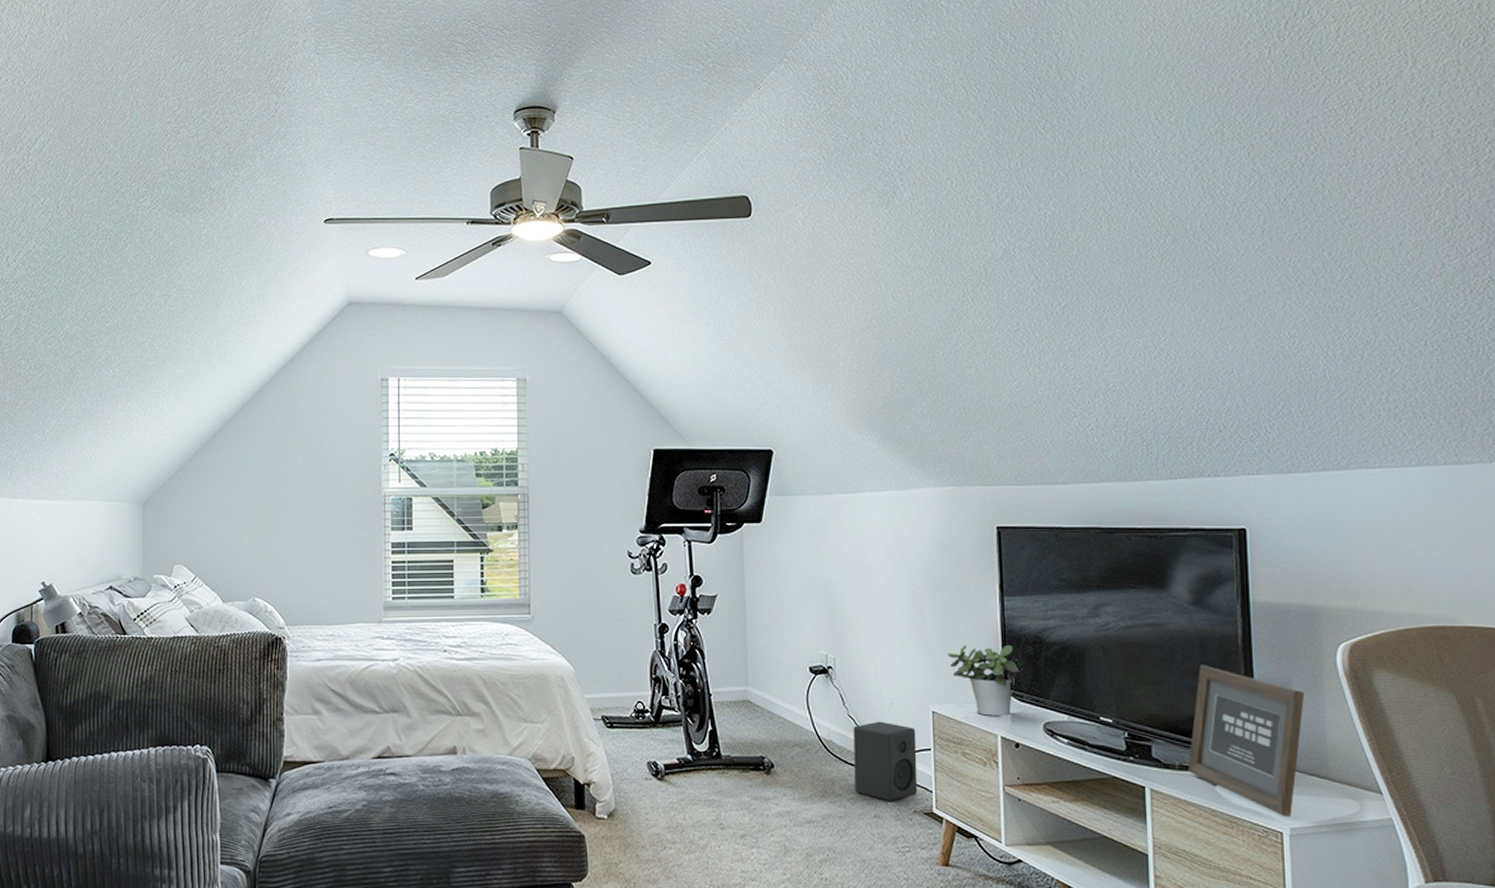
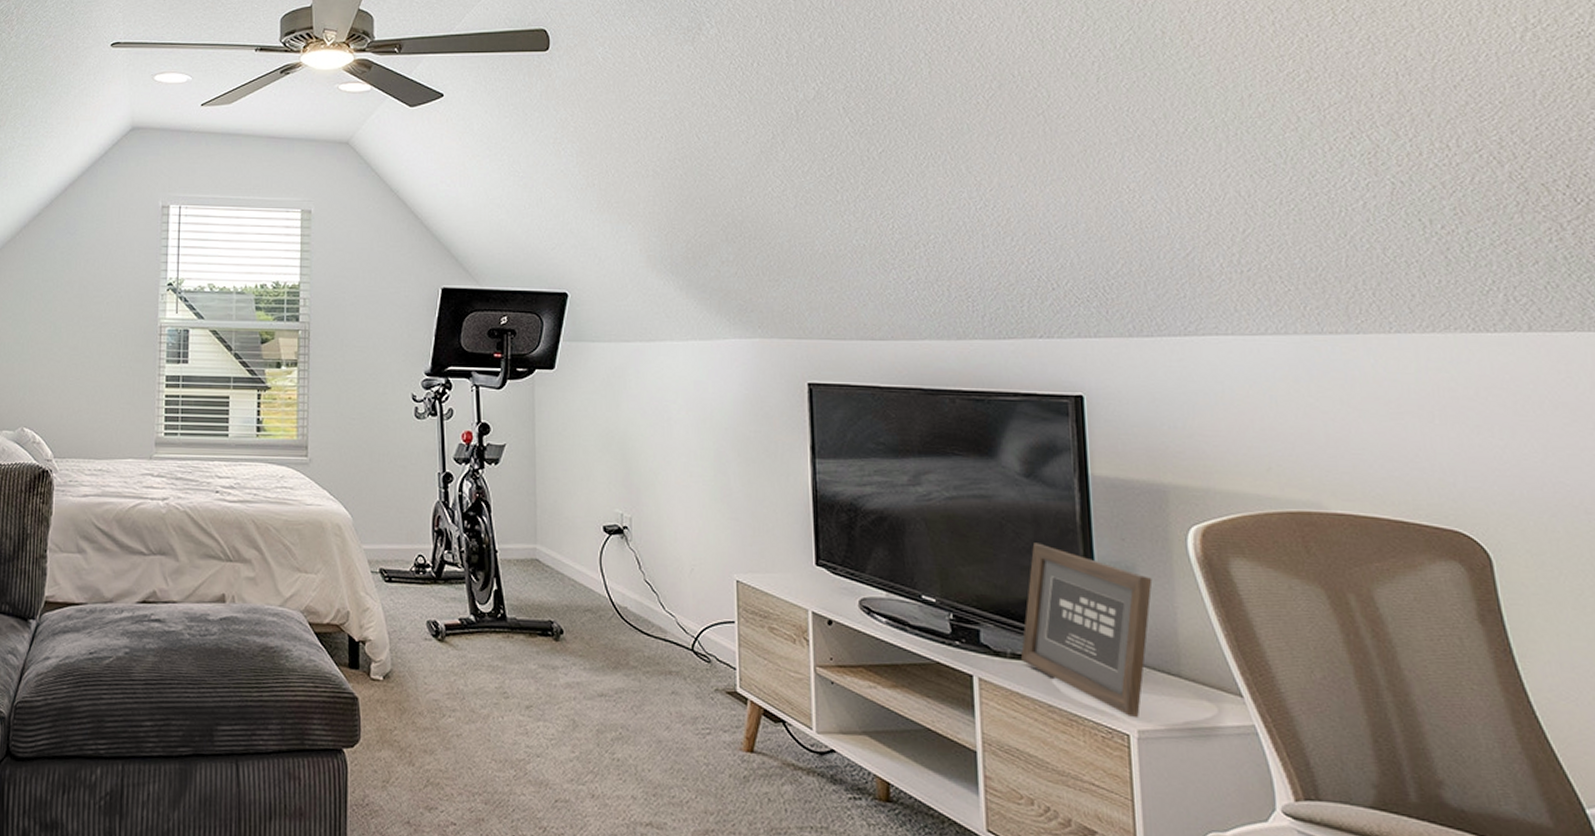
speaker: present [853,721,918,802] -> none [650,588,720,678]
potted plant: present [947,644,1023,716] -> none [753,509,836,589]

